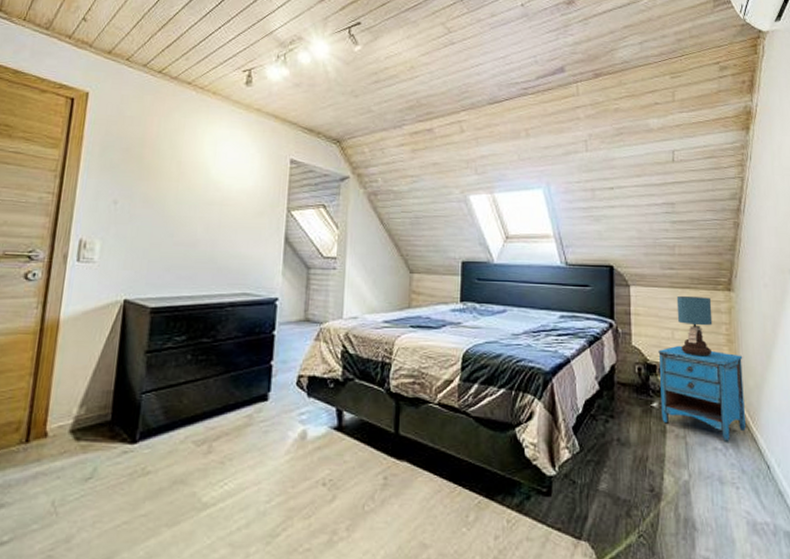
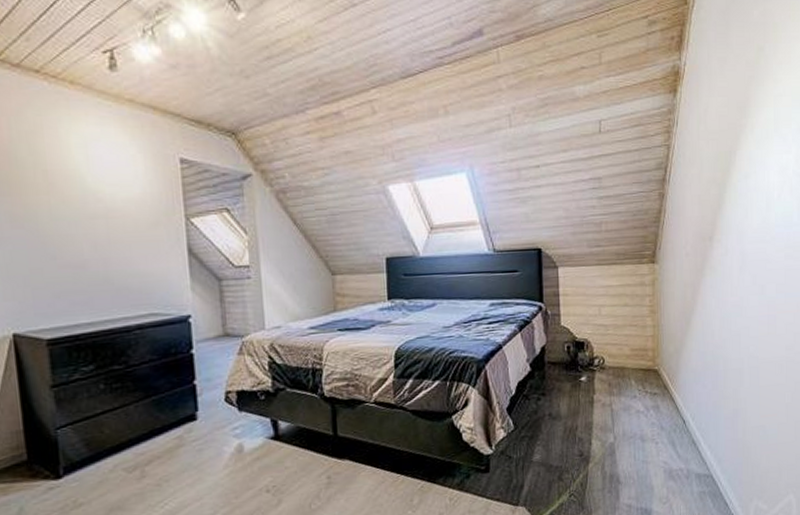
nightstand: present [658,345,746,442] -> none [586,320,665,405]
table lamp: present [676,295,713,357] -> none [603,271,637,330]

